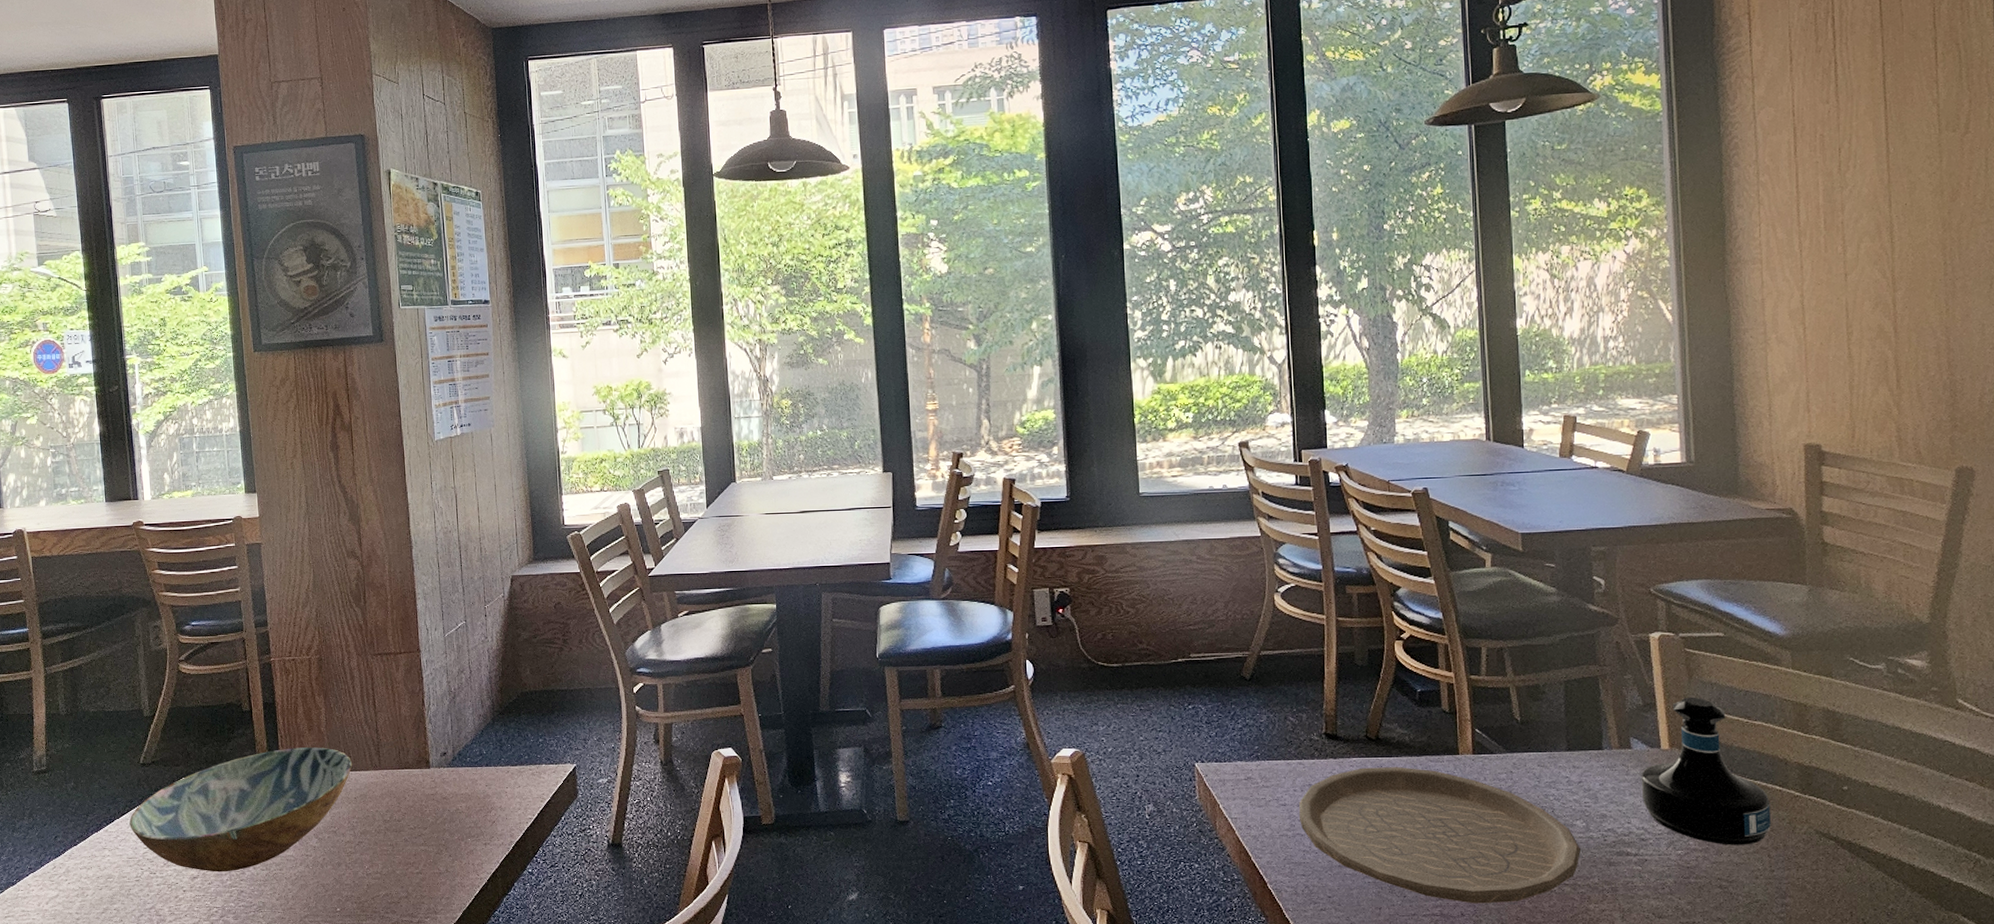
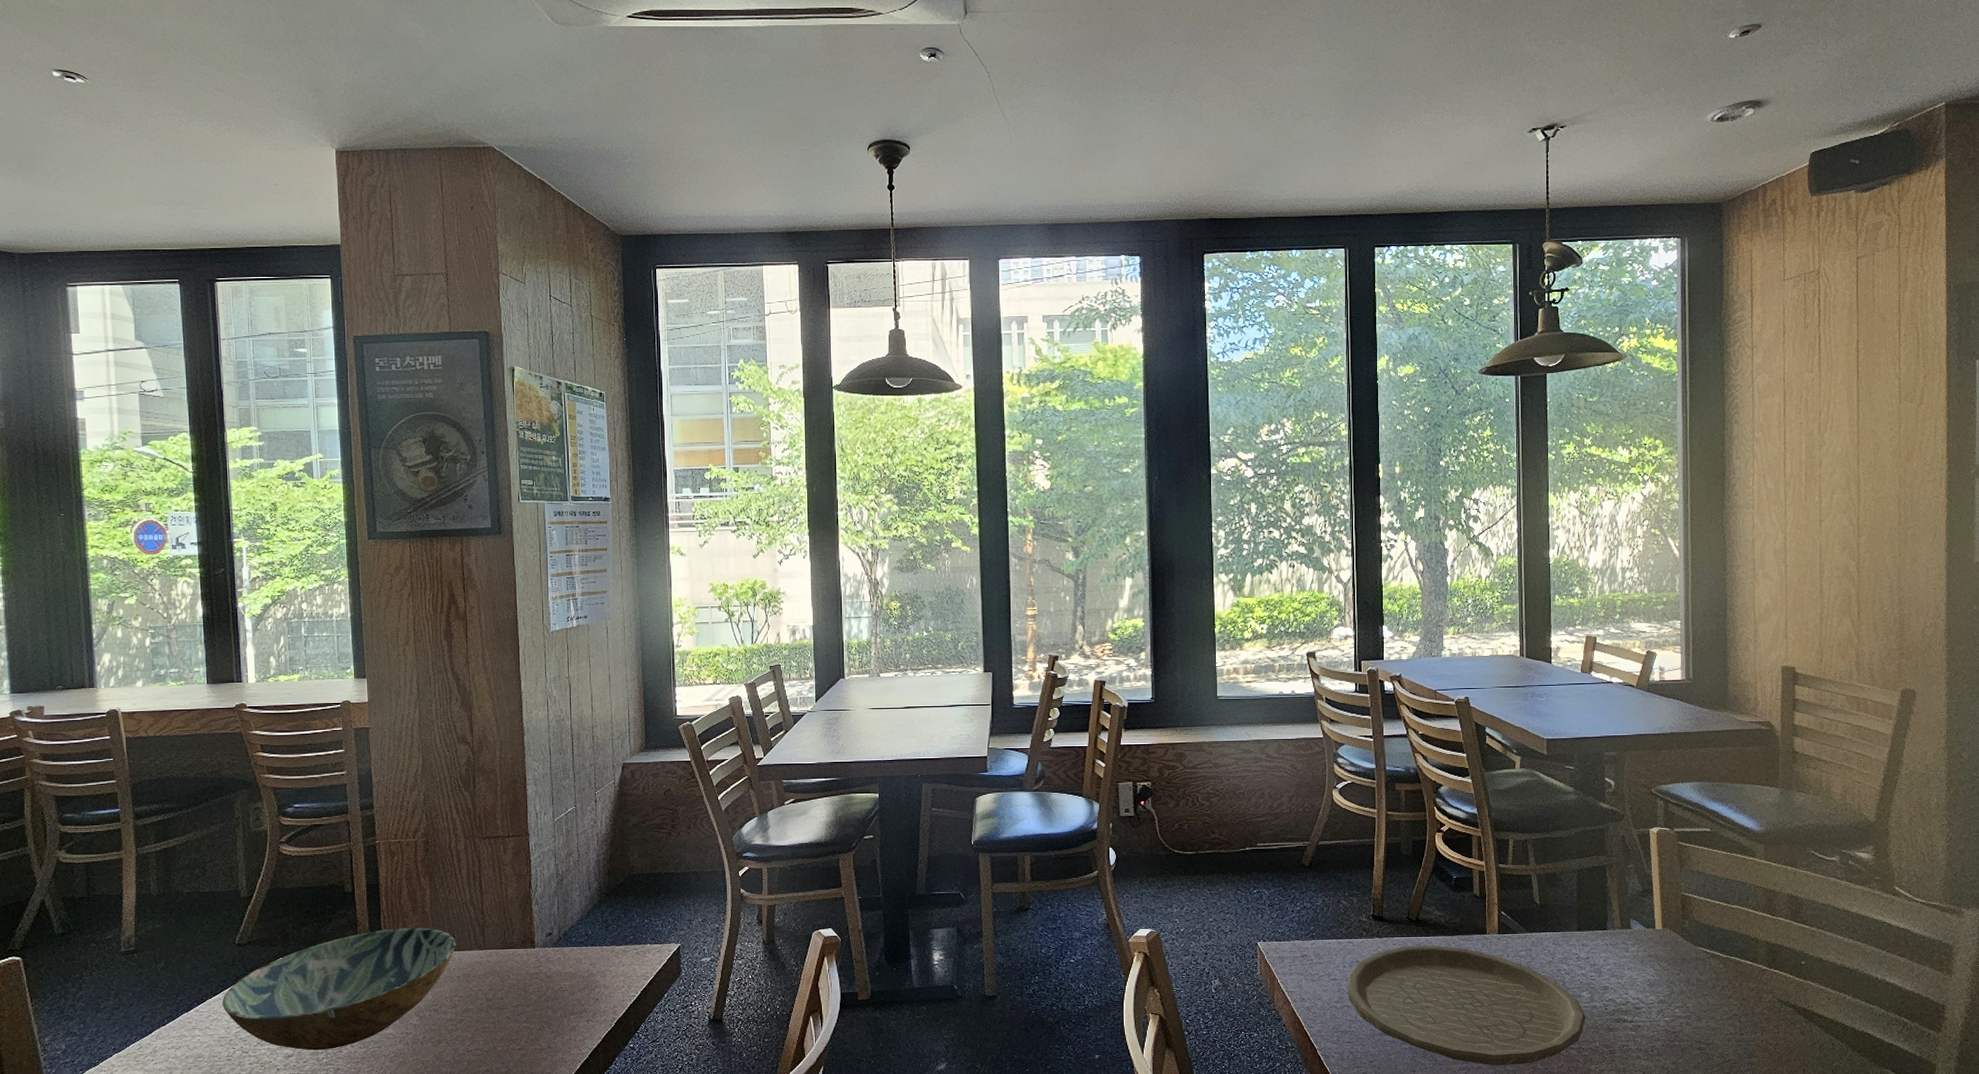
tequila bottle: present [1641,697,1771,845] -> none [1638,884,1743,1013]

